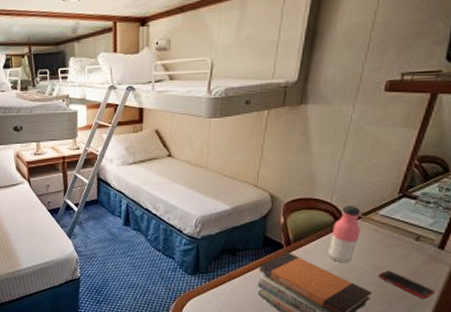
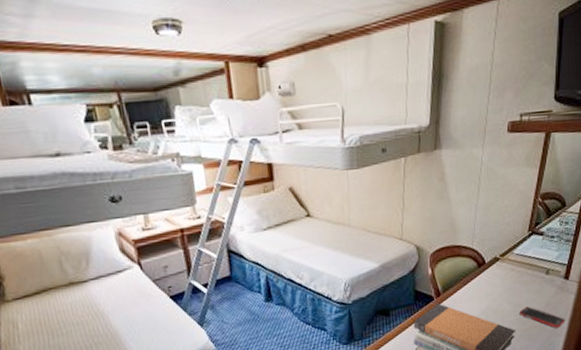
water bottle: present [327,206,360,263] -> none [474,248,500,307]

